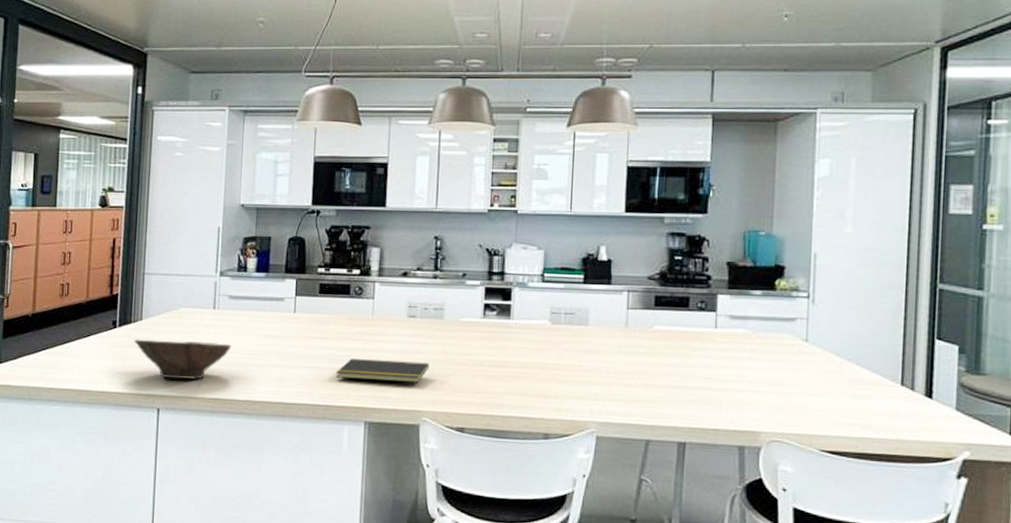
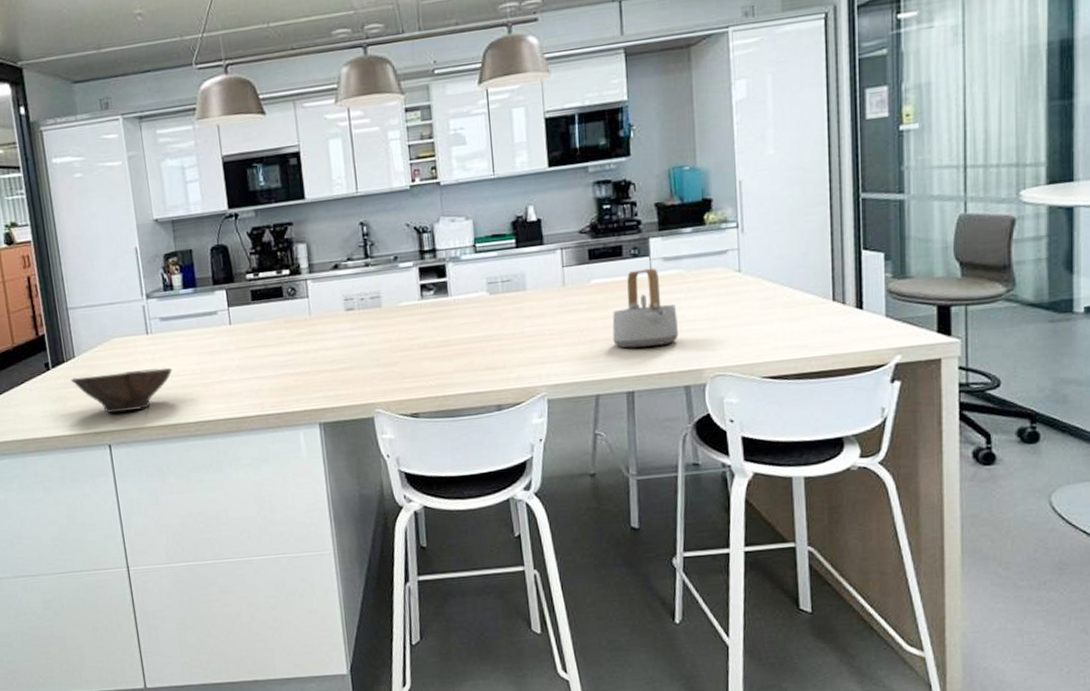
notepad: present [335,358,430,383] -> none [282,354,375,384]
teapot: none [670,323,738,401] -> present [612,268,678,348]

